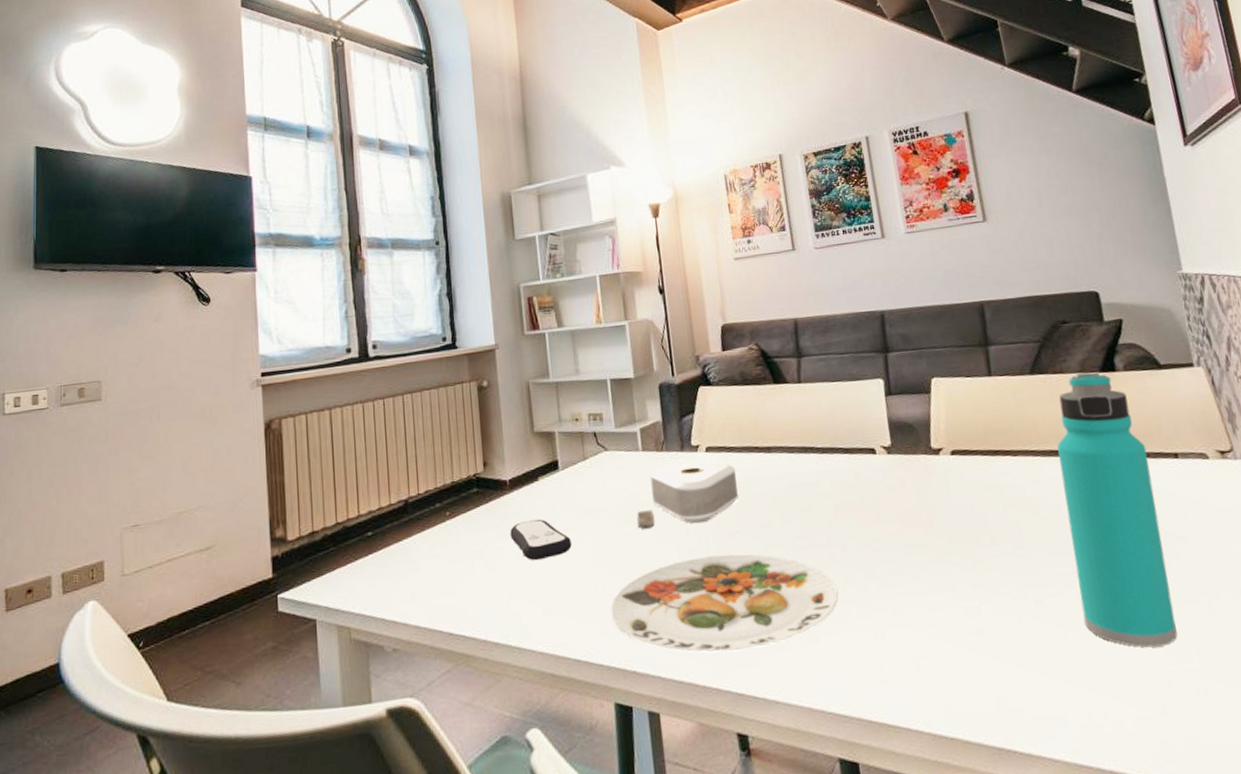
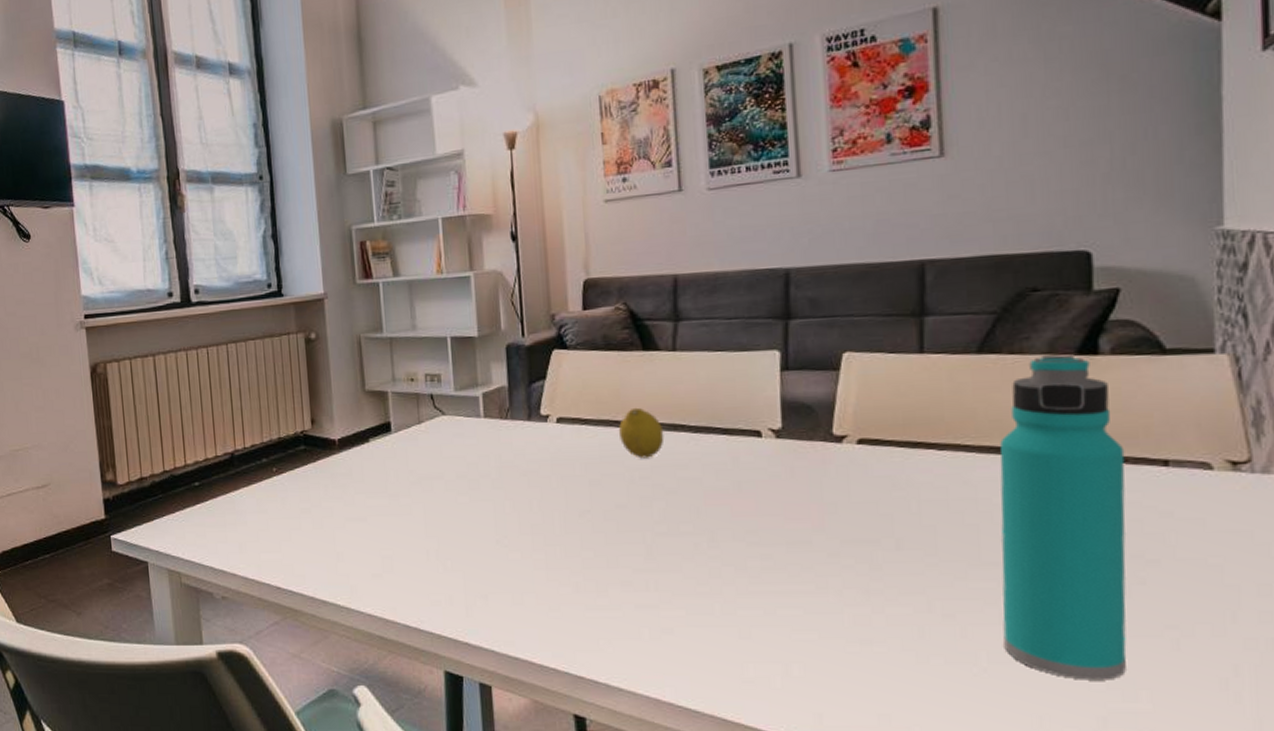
remote control: present [510,519,572,560] -> none [338,481,404,523]
plate: present [610,554,838,653] -> none [443,534,700,634]
speaker: present [637,462,739,529] -> none [475,434,593,500]
fruit: none [758,434,798,480] -> present [618,407,665,459]

